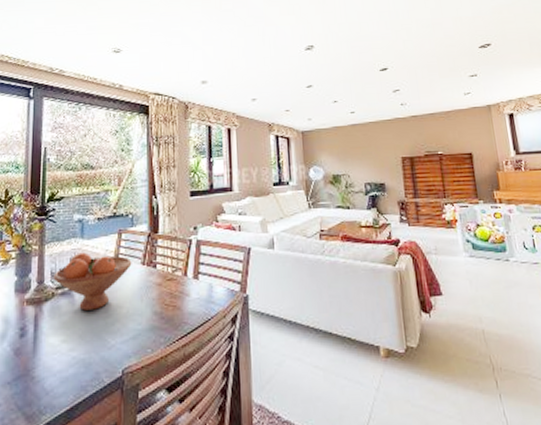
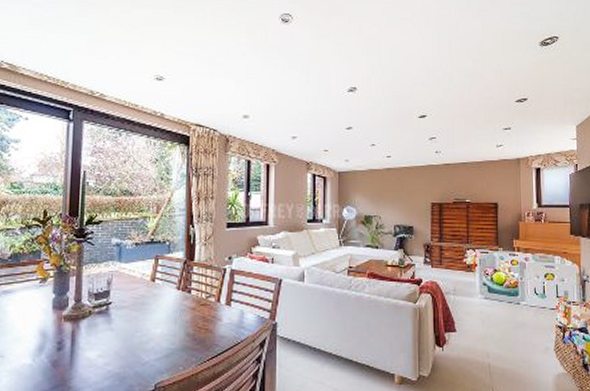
fruit bowl: present [53,252,132,311] -> none [90,275,168,329]

